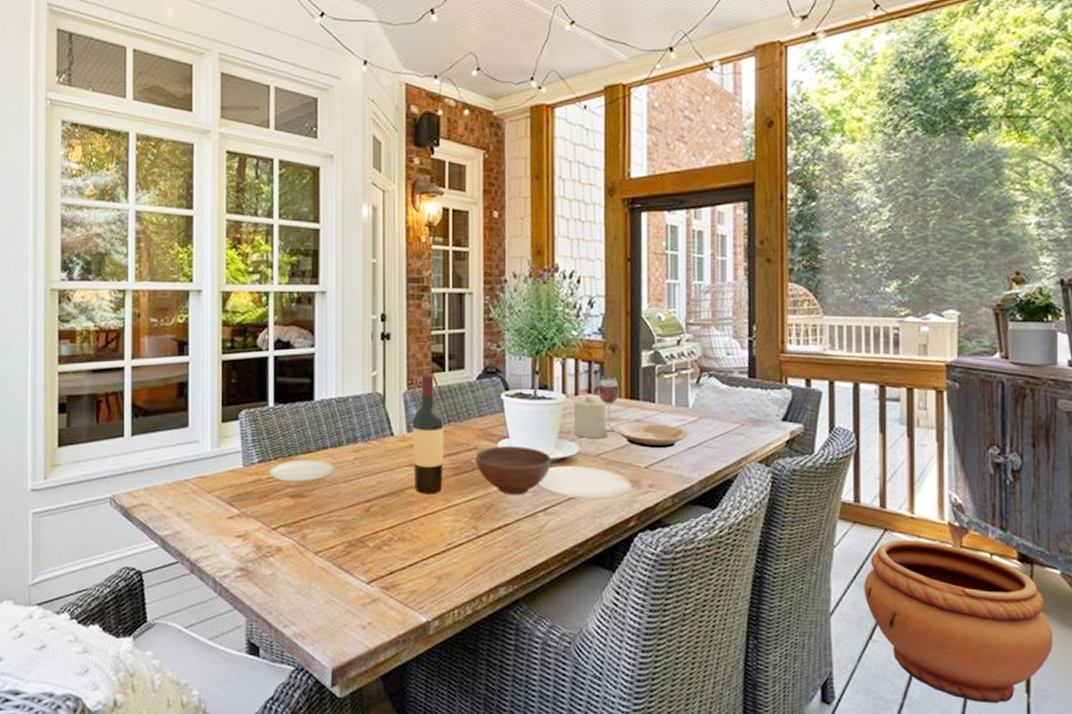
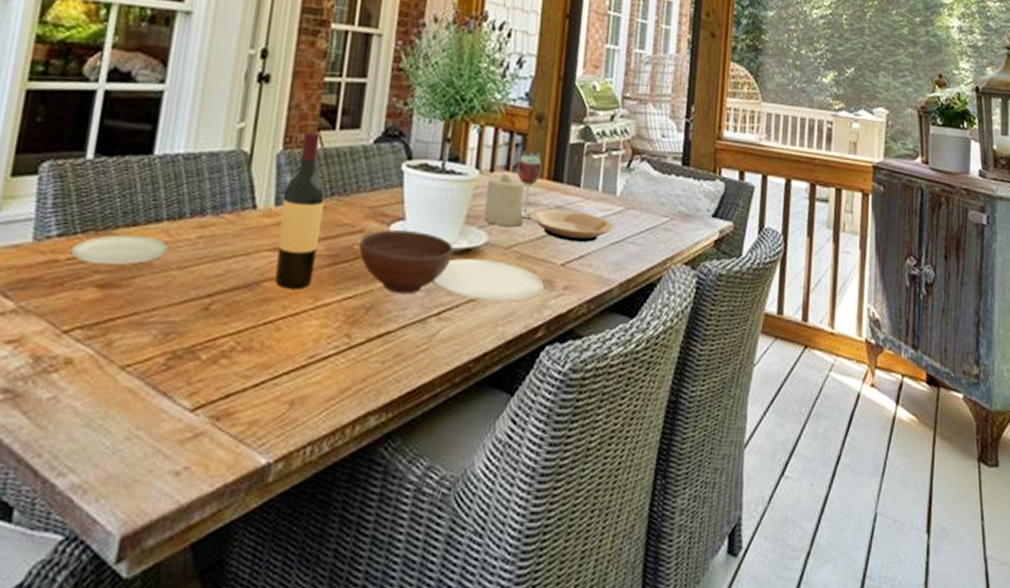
planter pot: present [864,539,1053,703] -> none [780,357,953,546]

